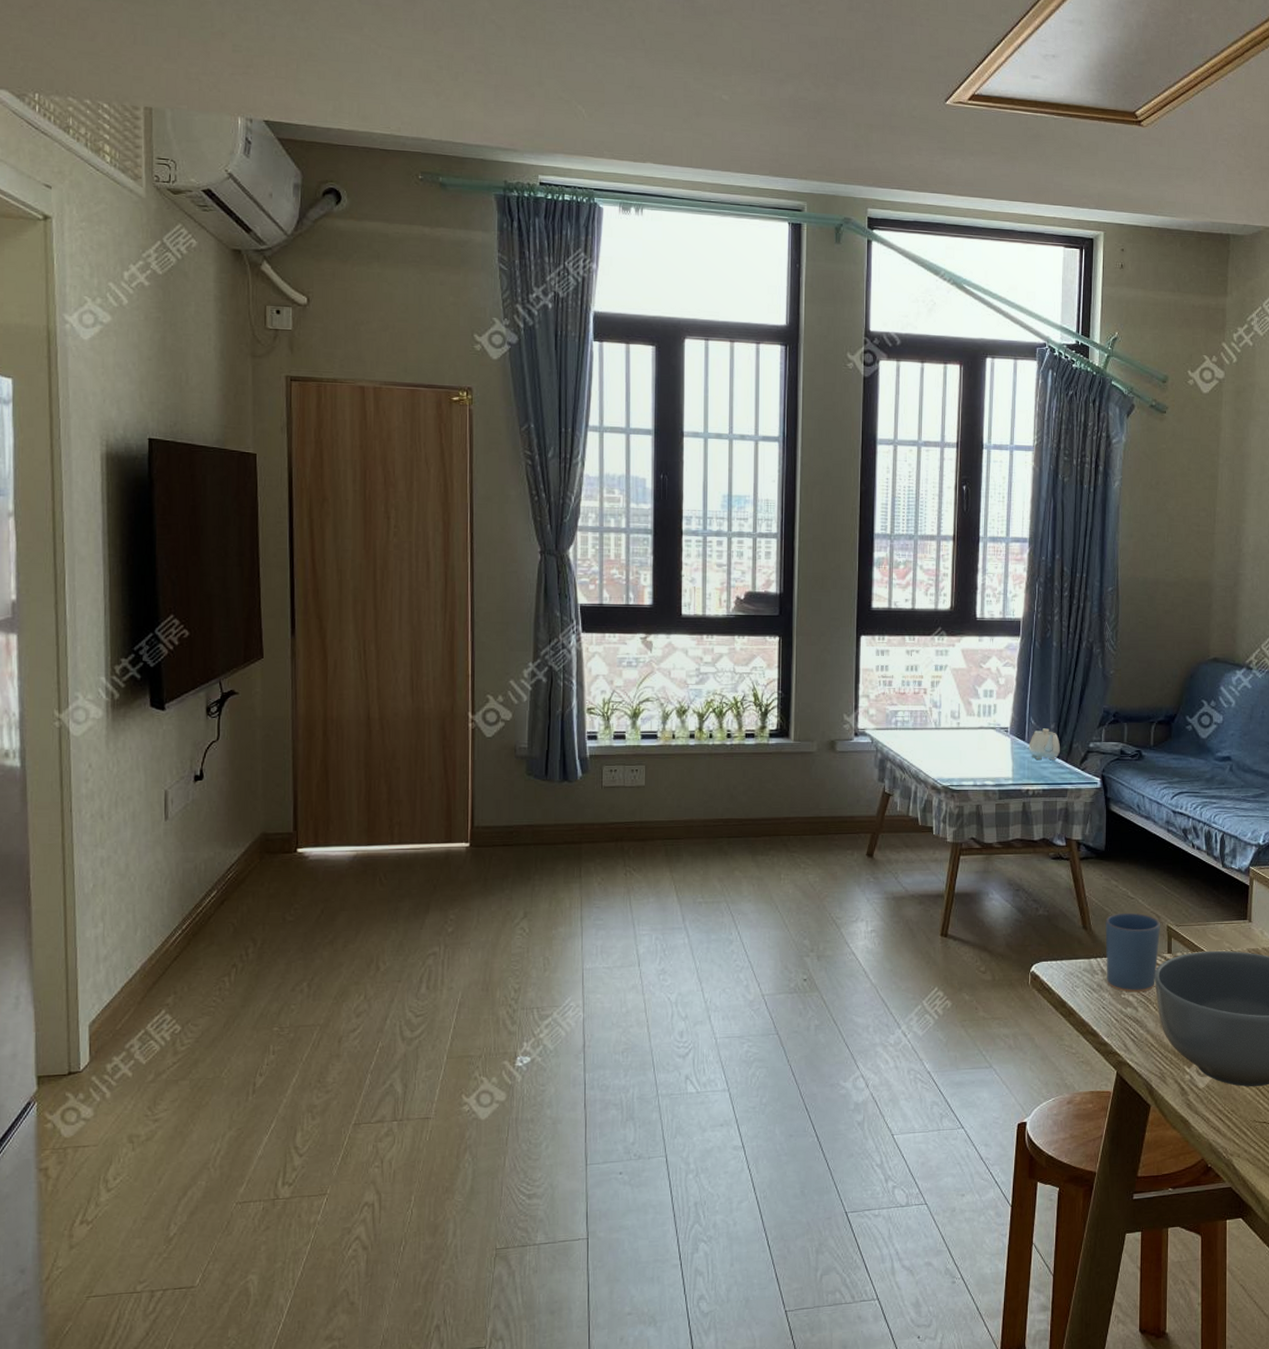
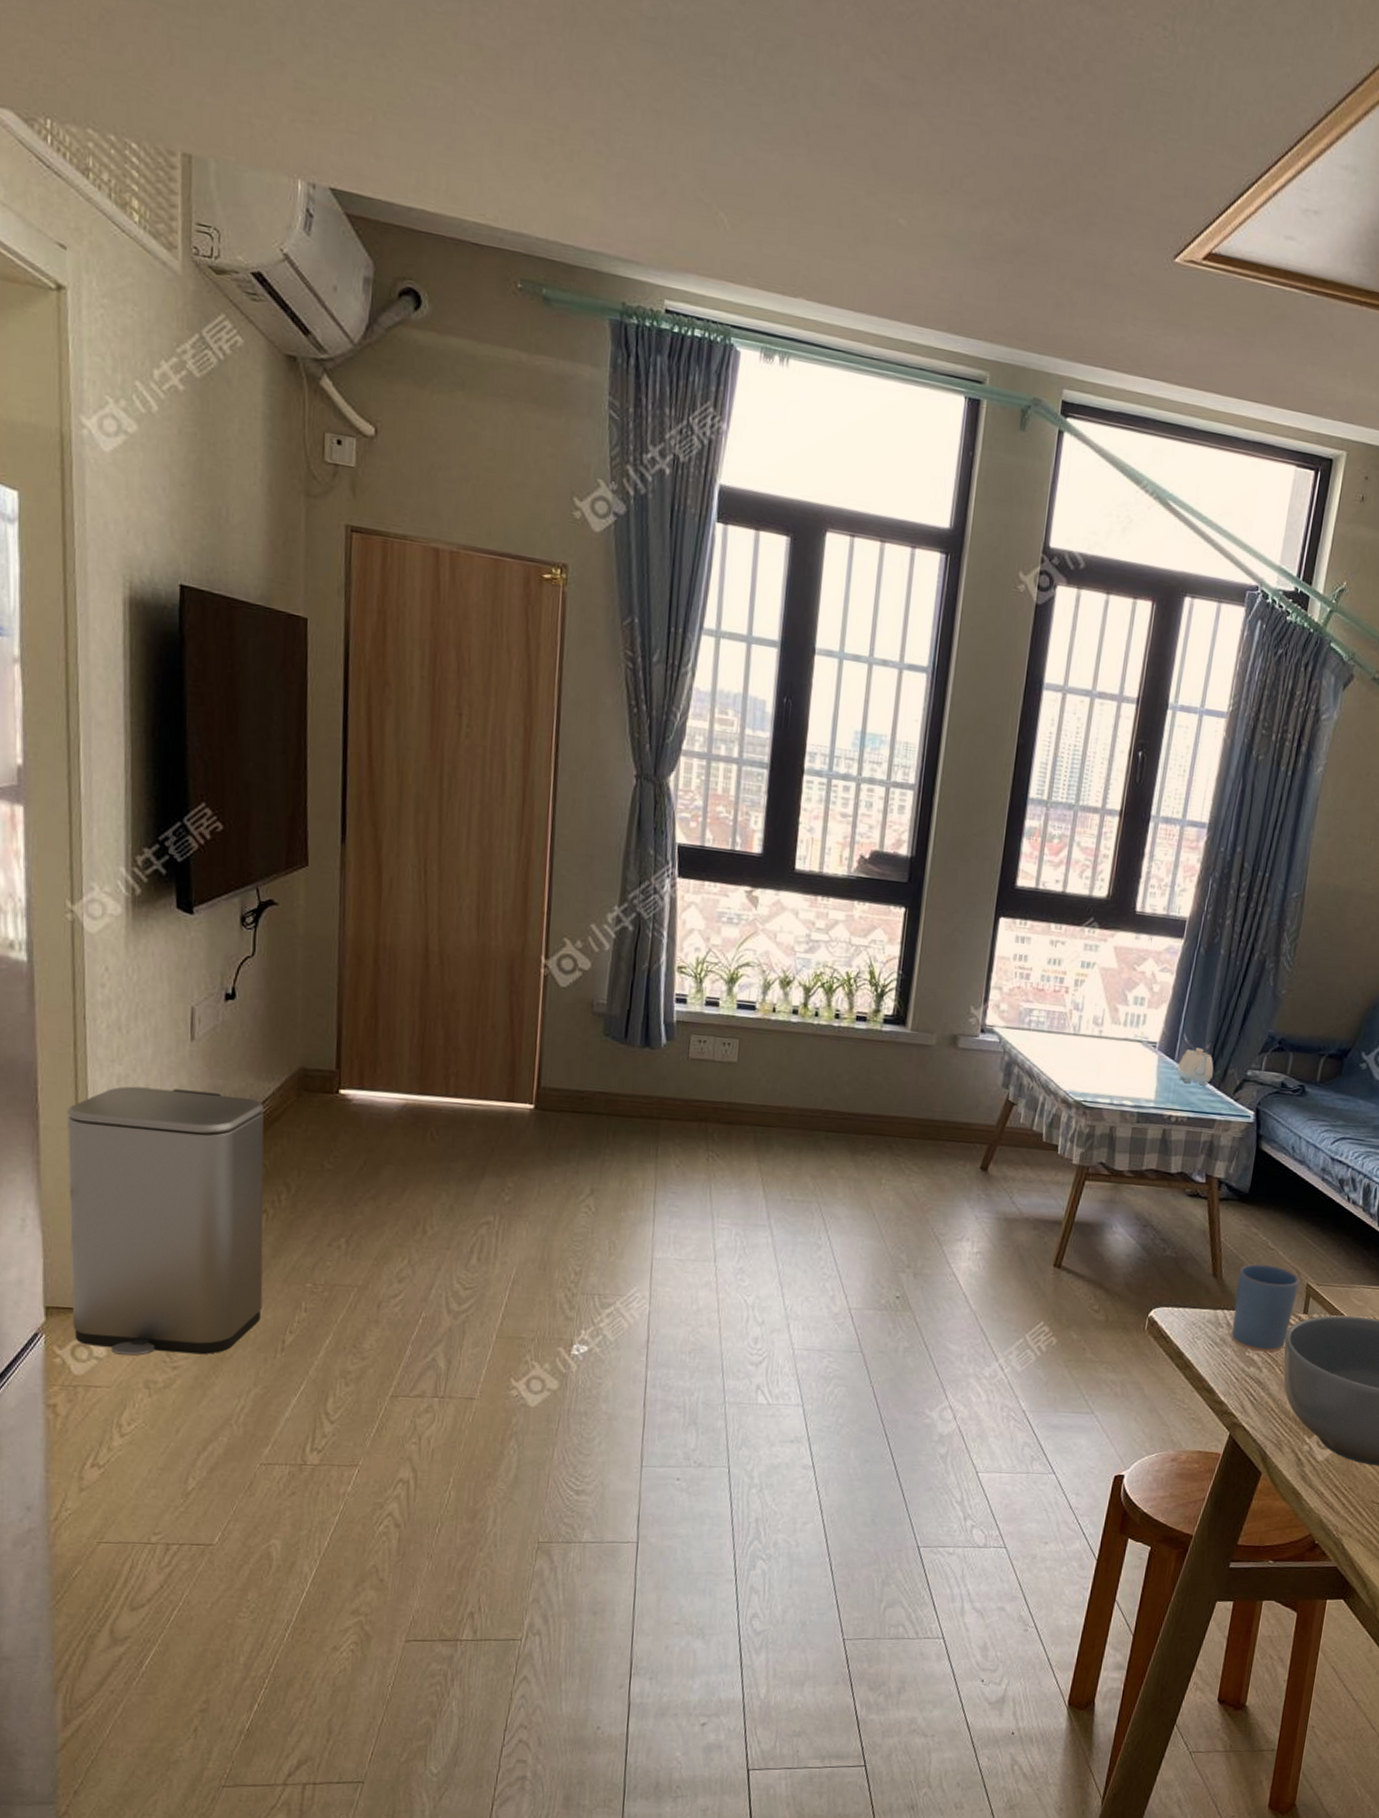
pedal bin: none [56,864,234,1115] -> present [66,1086,264,1357]

